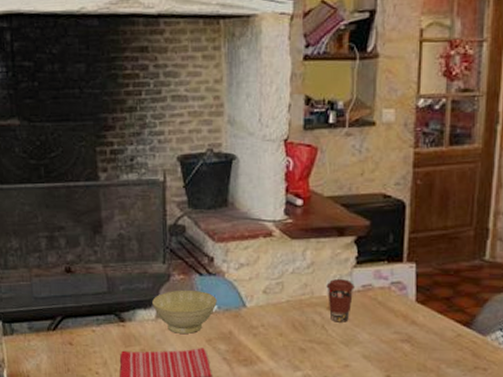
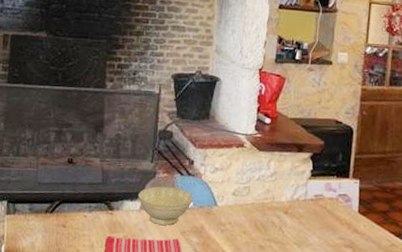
coffee cup: present [326,279,354,322] -> none [285,188,309,226]

